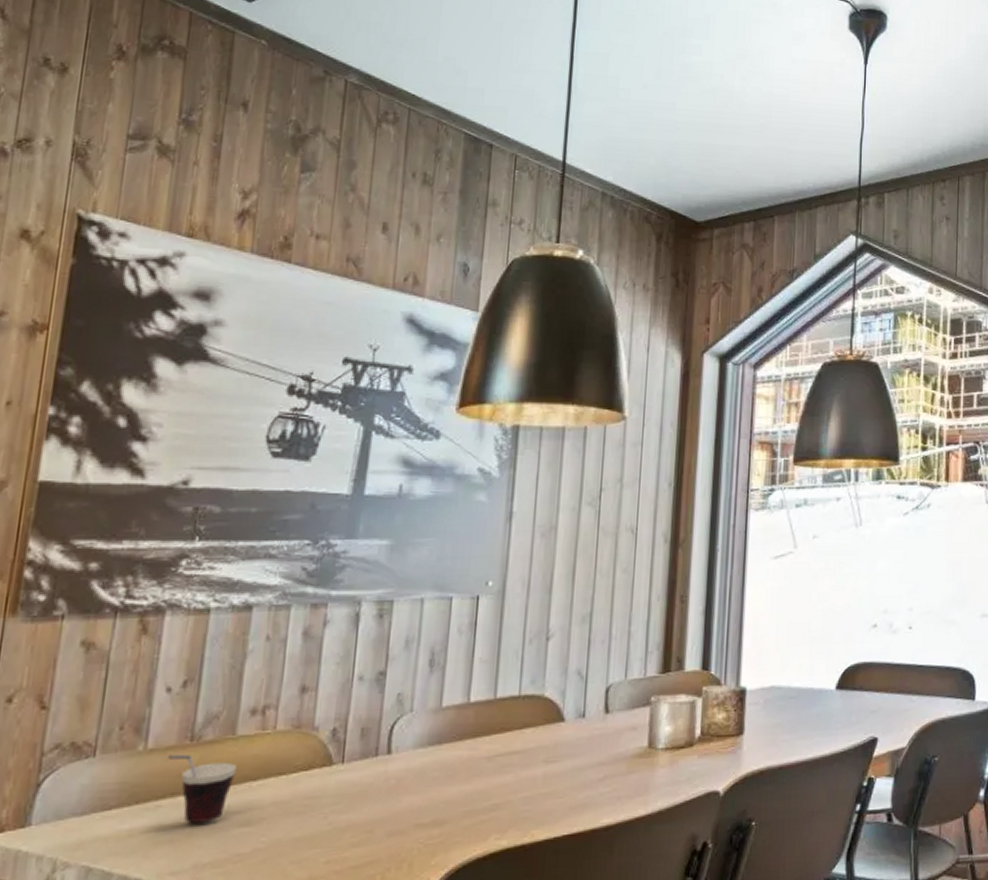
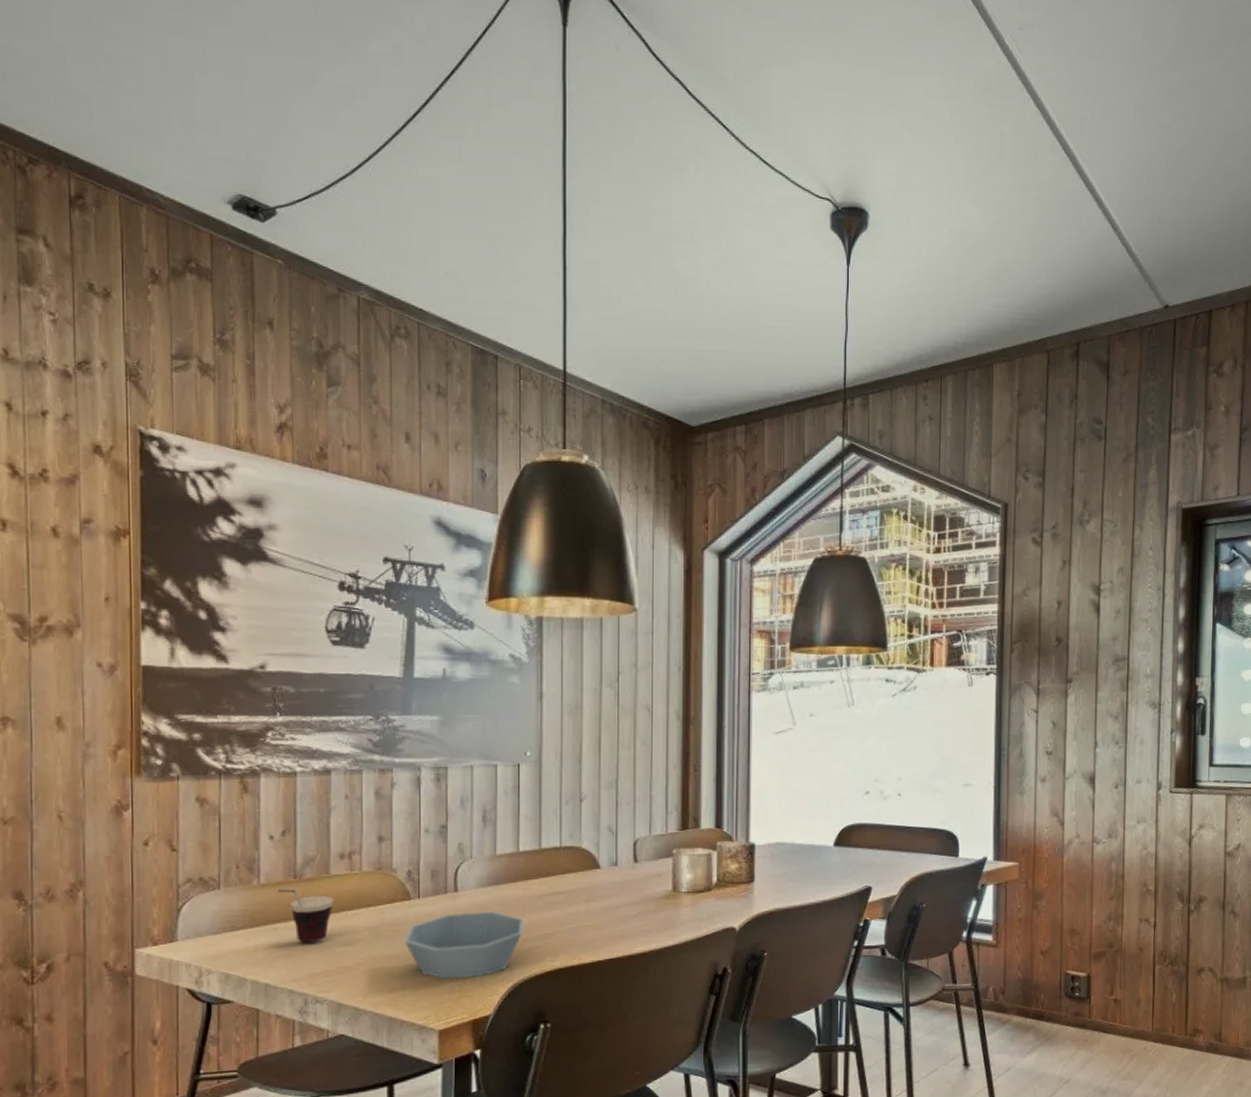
bowl: none [319,777,468,866] -> present [404,911,524,979]

